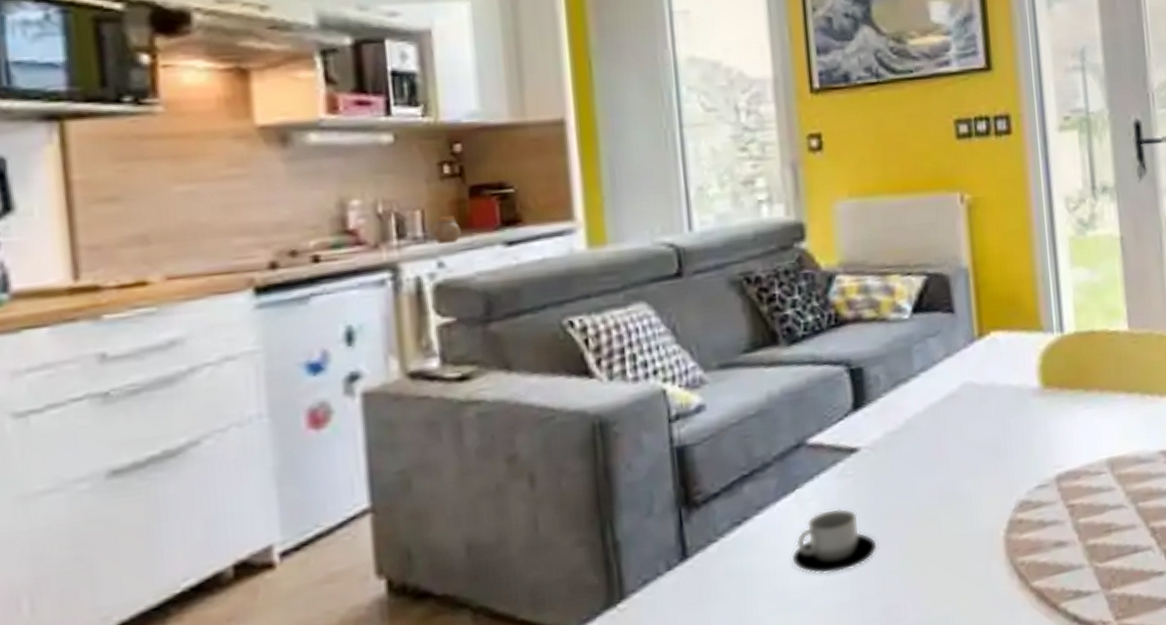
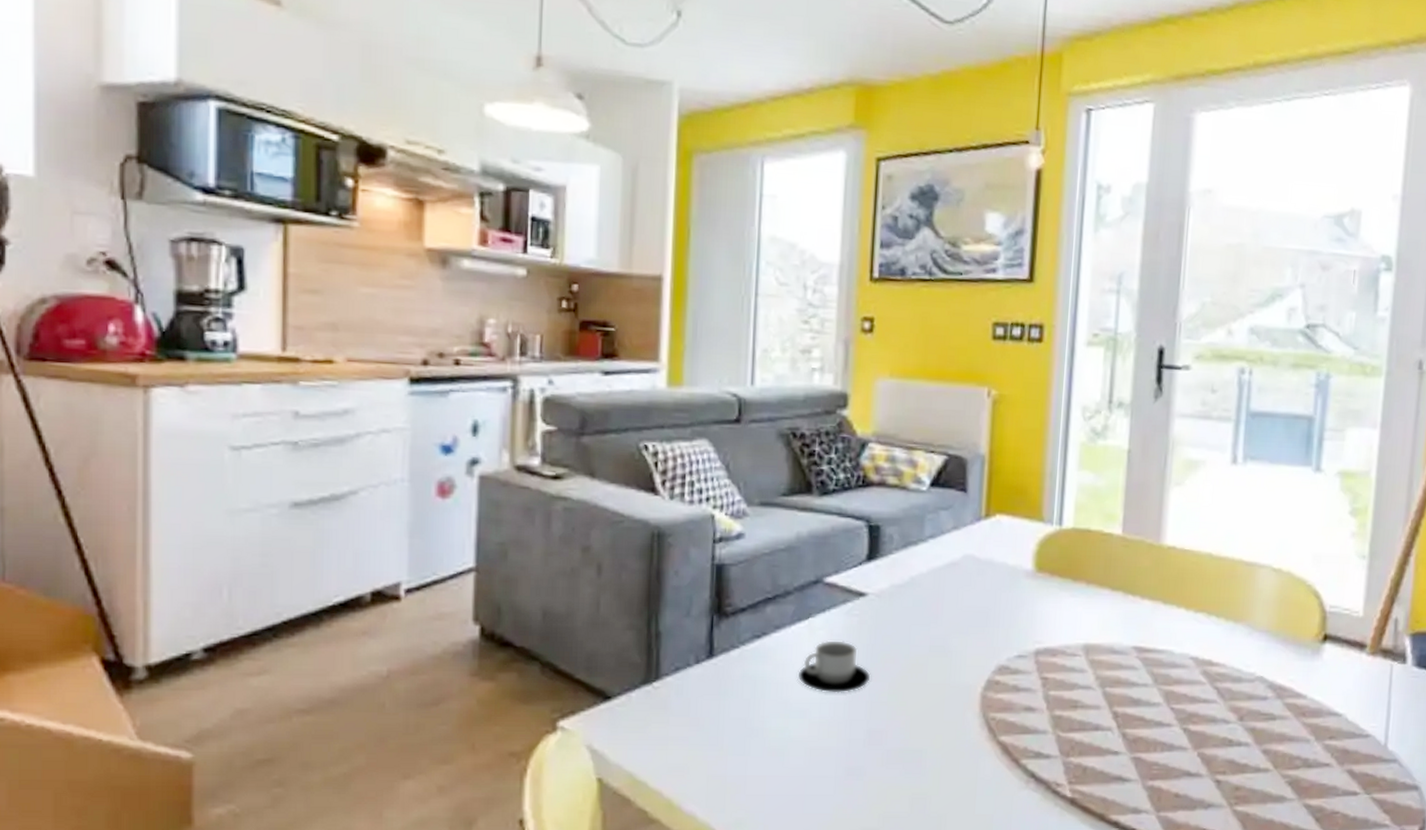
jar: present [433,216,461,245] -> none [548,343,569,367]

